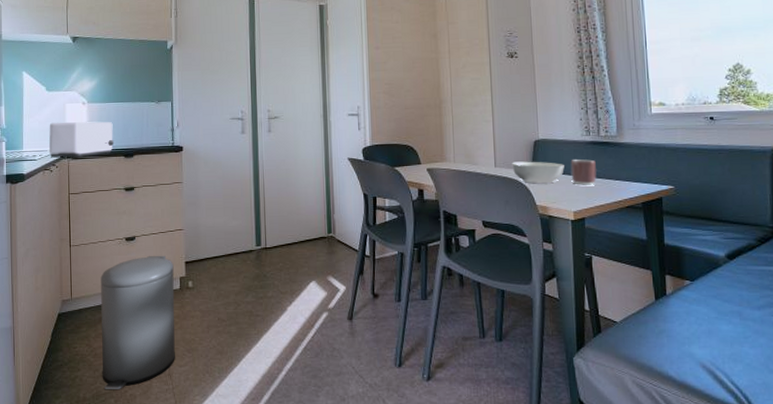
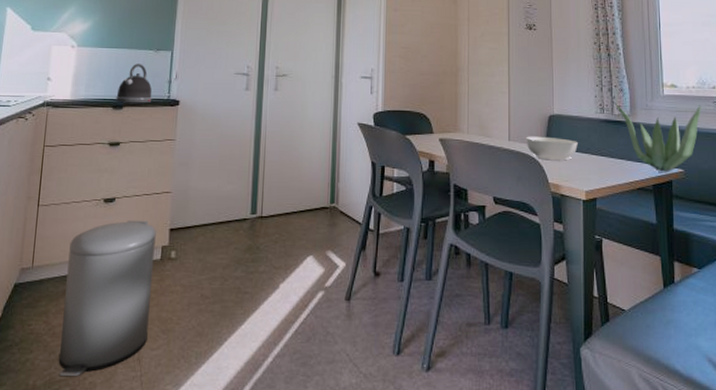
toaster: present [48,121,114,158] -> none [26,65,104,106]
kettle: none [126,115,158,152] -> present [116,64,152,103]
mug: present [570,159,597,185] -> none [584,137,610,164]
plant: none [601,121,692,191] -> present [615,103,701,173]

